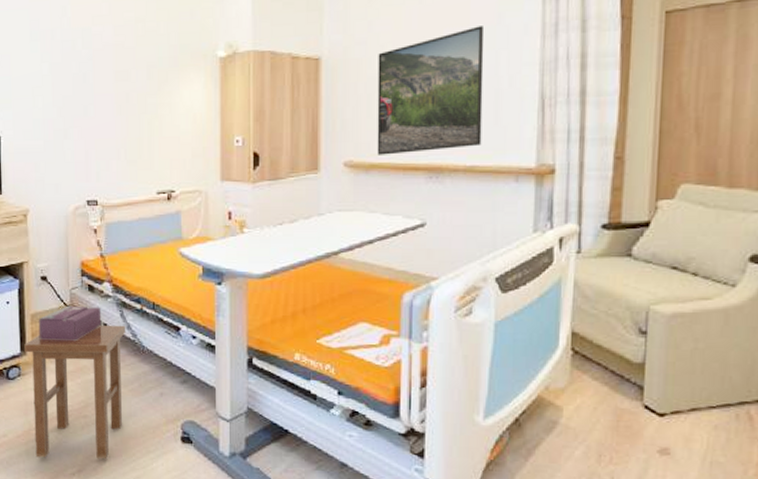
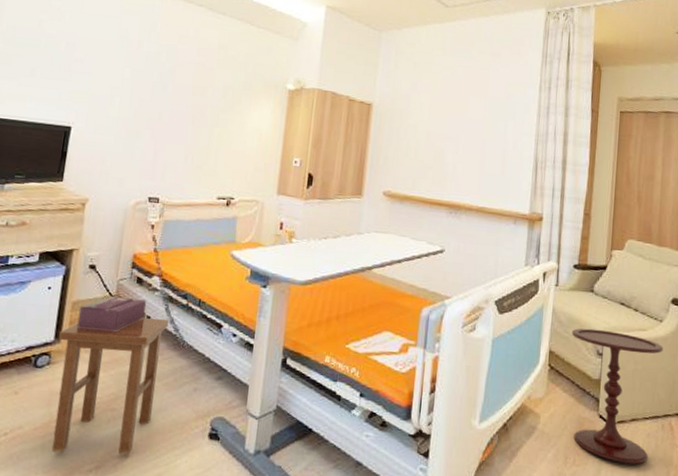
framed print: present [377,26,485,155] -> none [410,99,498,192]
side table: none [601,302,738,462] -> present [571,328,664,465]

